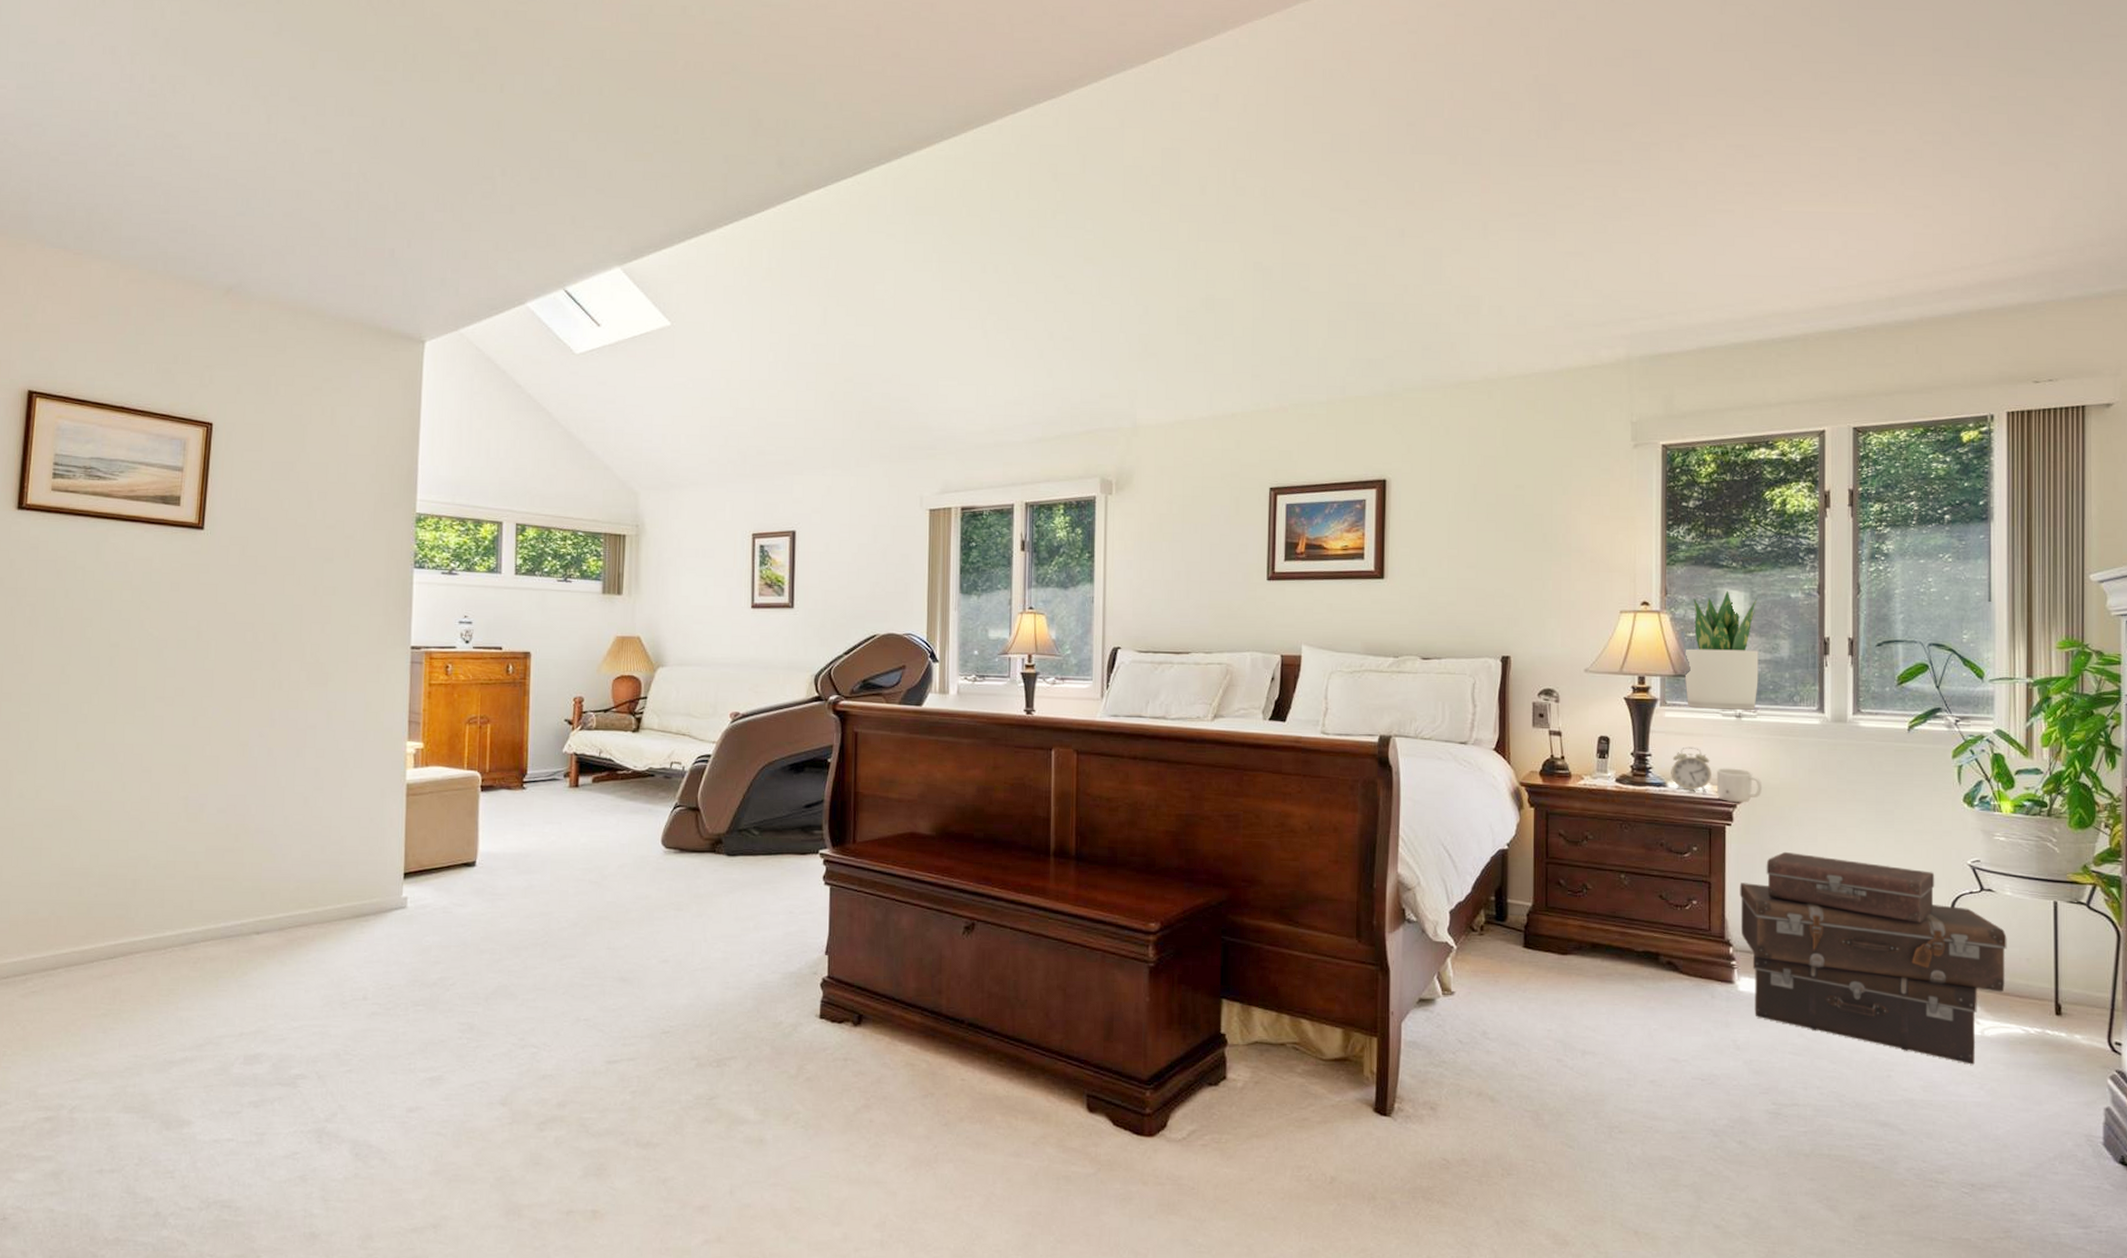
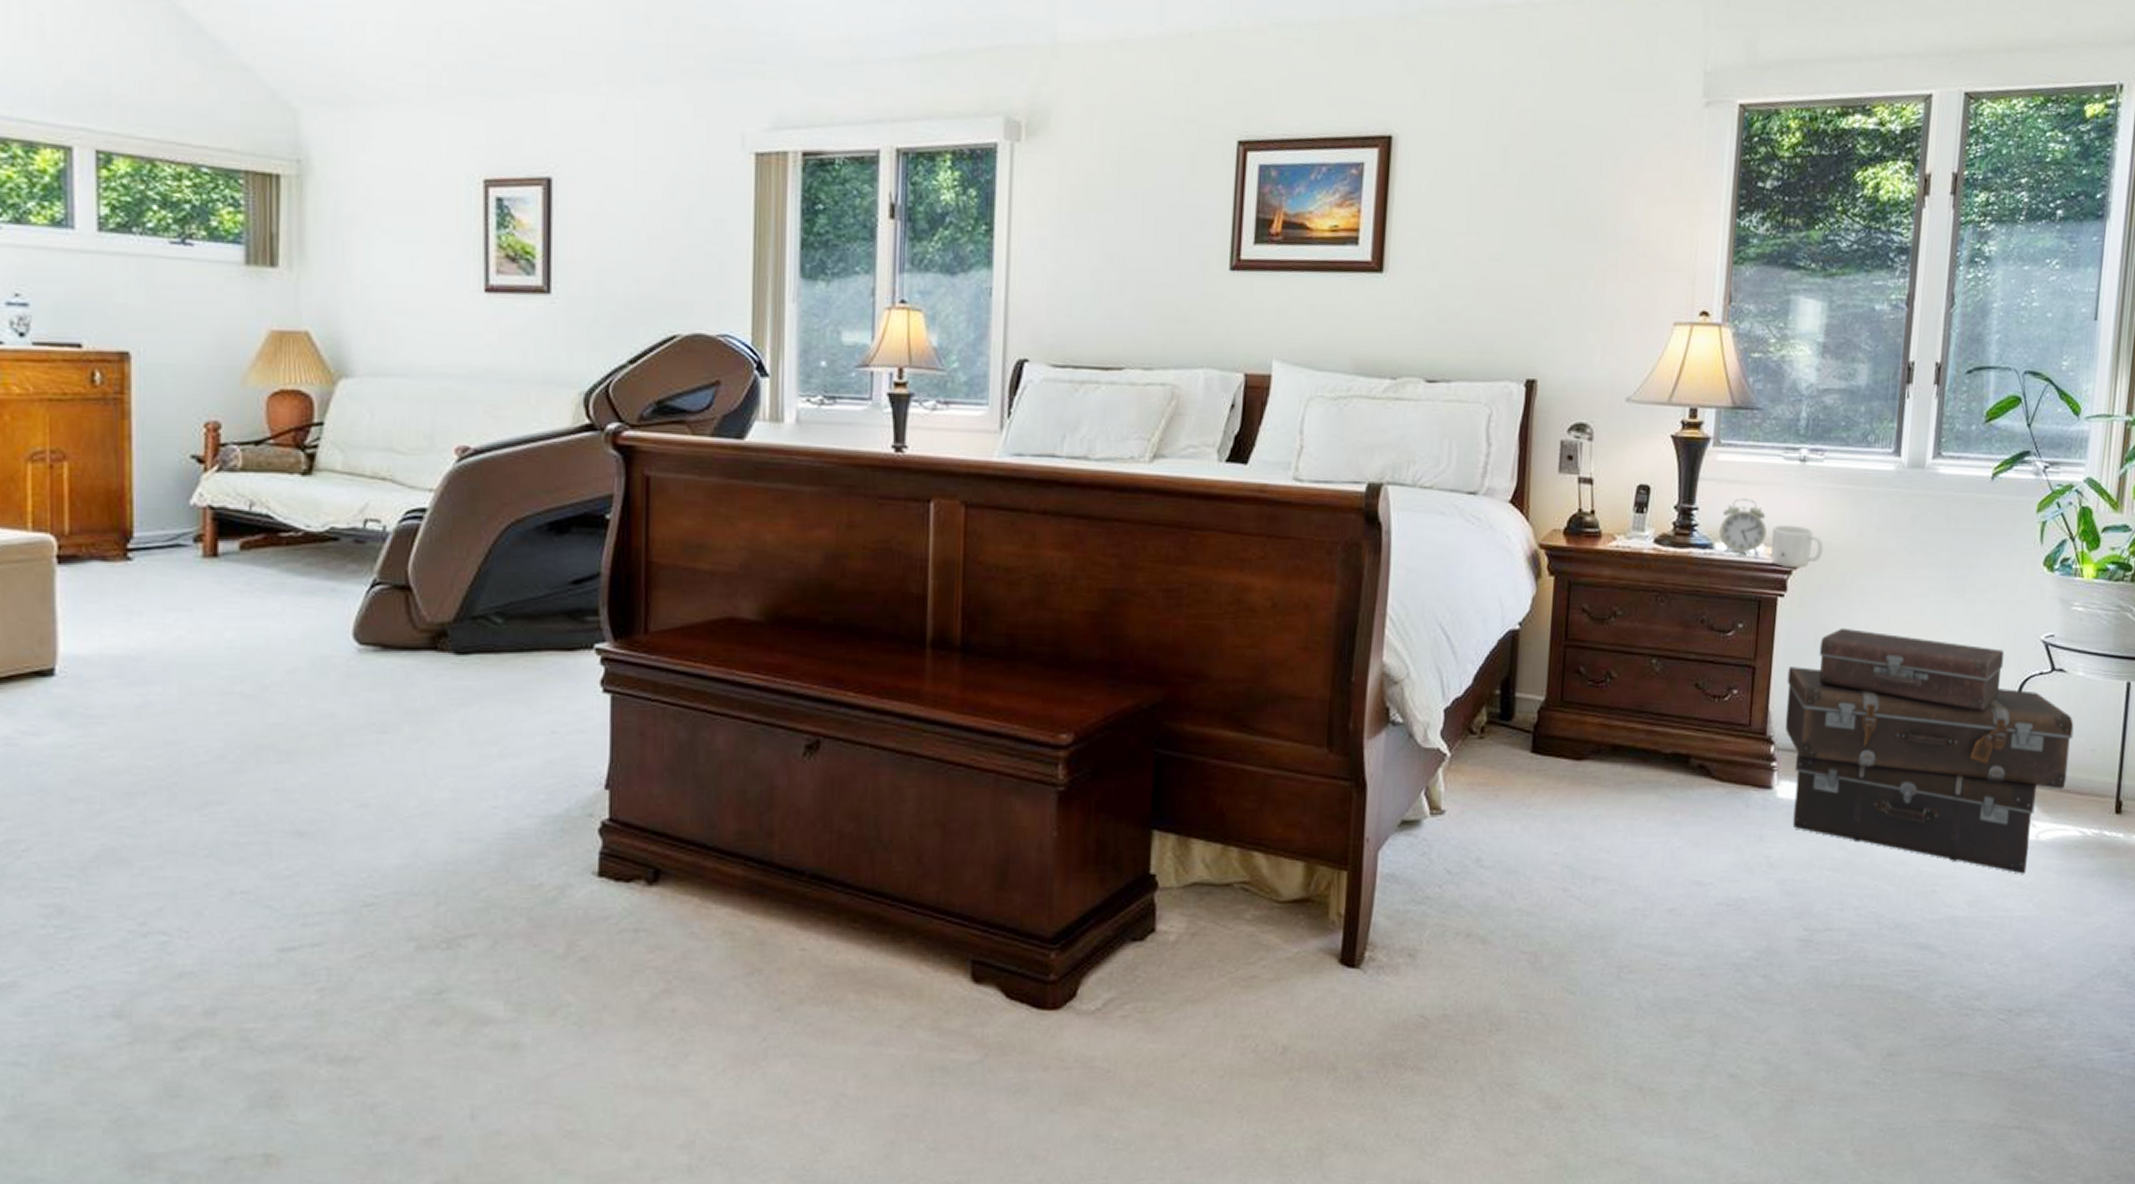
planter: present [1686,591,1759,711] -> none [1744,300,1837,453]

